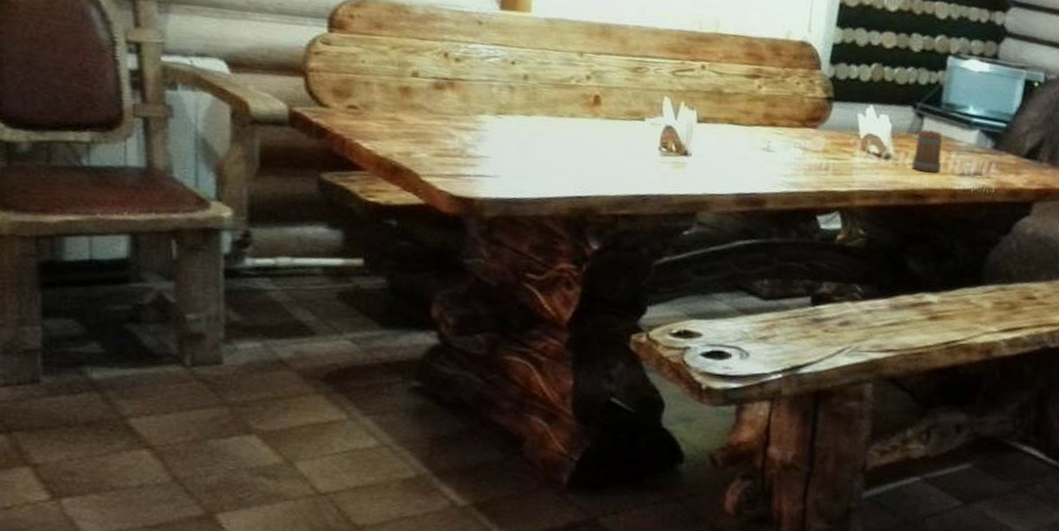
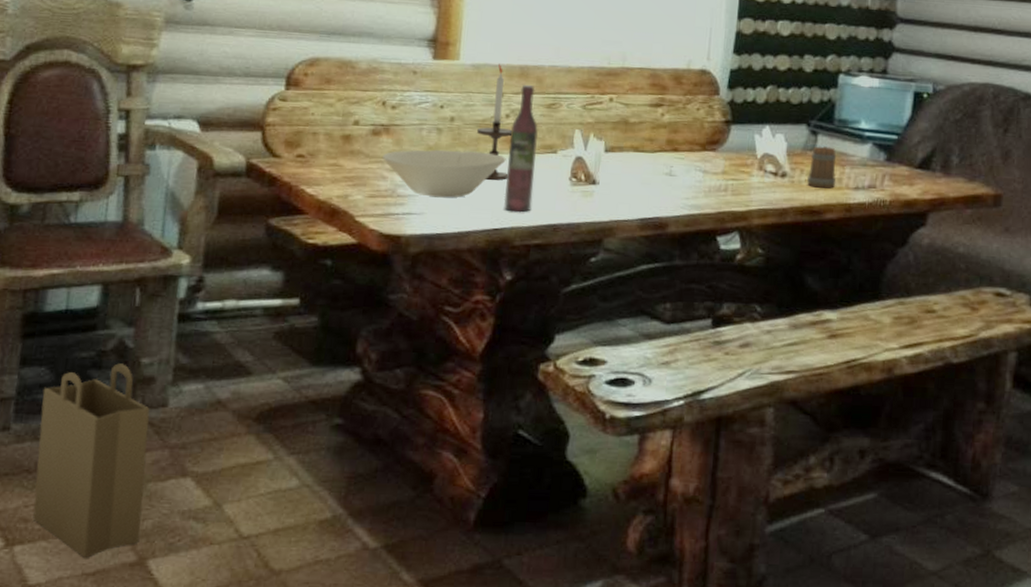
shopping bag: none [73,318,205,511] -> present [32,363,150,558]
bowl: none [447,107,588,162] -> present [381,149,506,198]
candlestick: none [553,19,594,146] -> present [476,63,512,180]
wine bottle: none [587,44,623,181] -> present [503,84,538,213]

